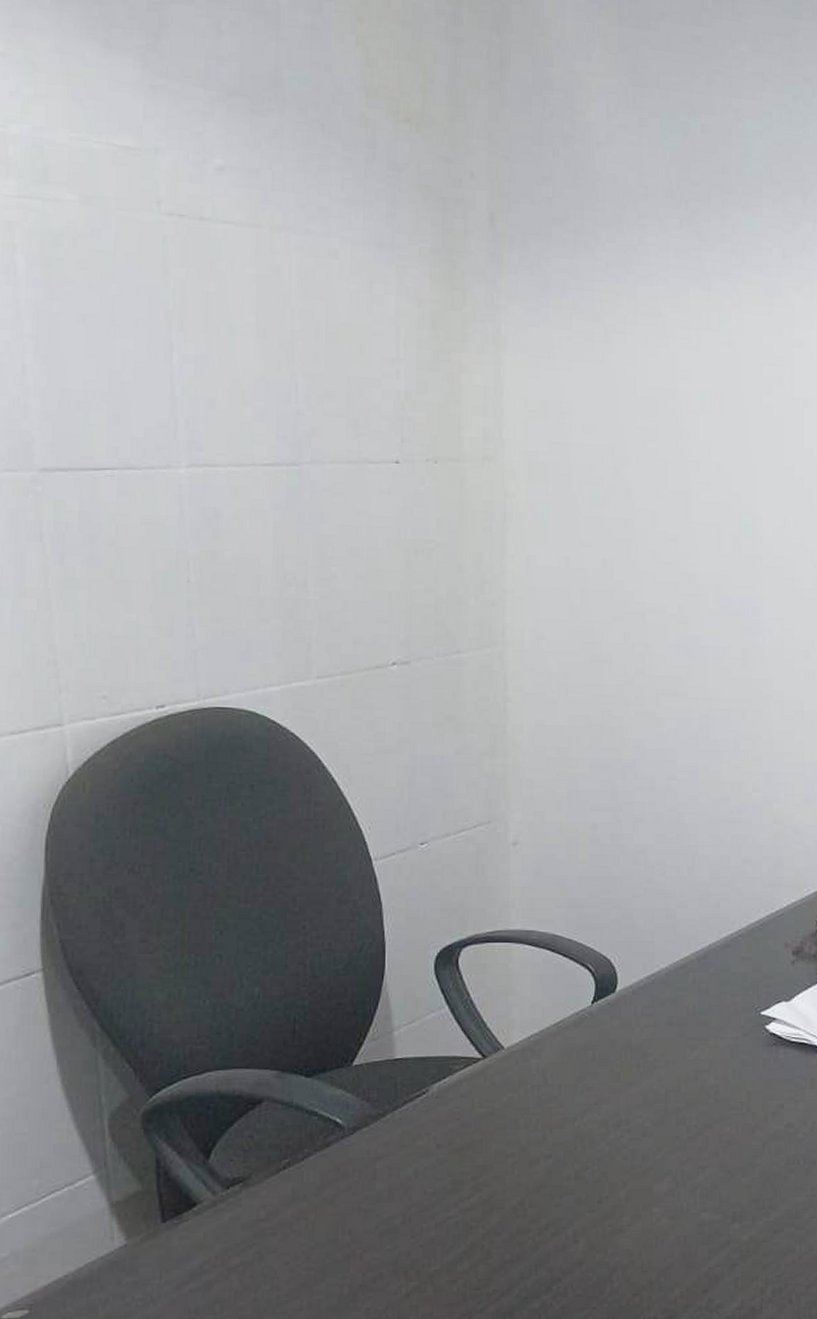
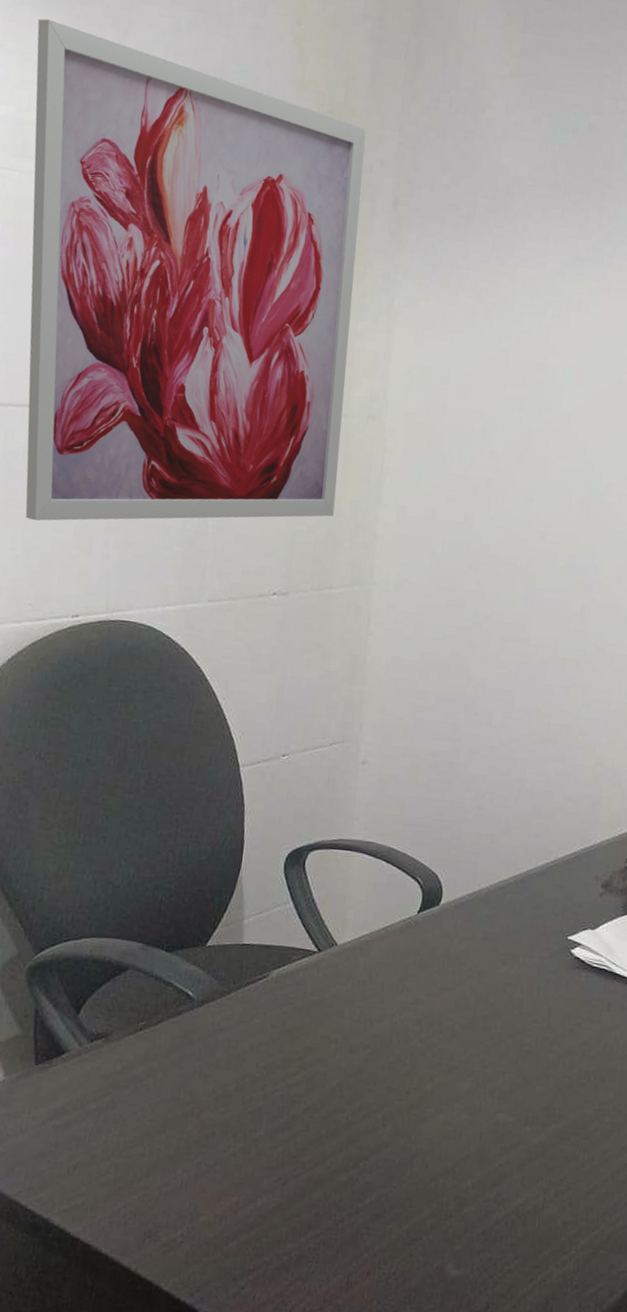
wall art: none [48,22,455,601] -> present [25,18,366,521]

